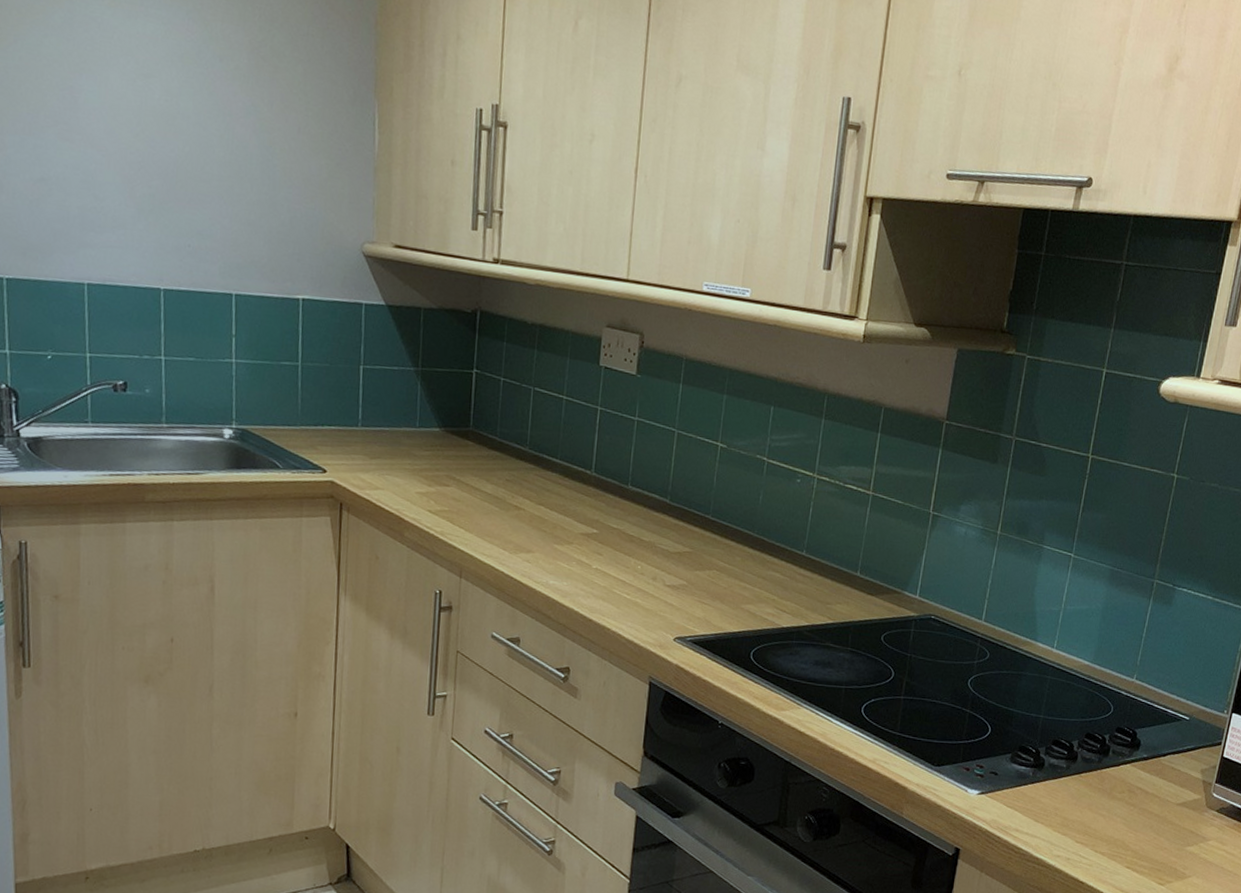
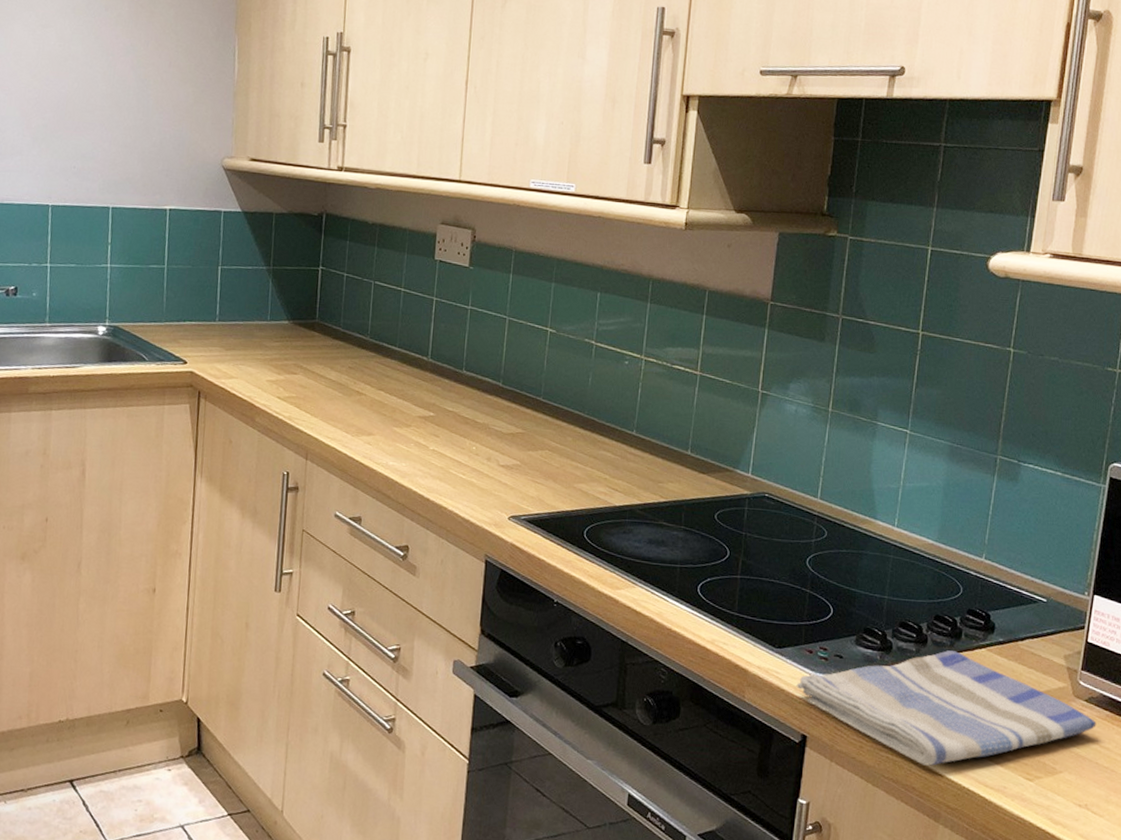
dish towel: none [952,766,1225,874] -> present [796,650,1097,766]

